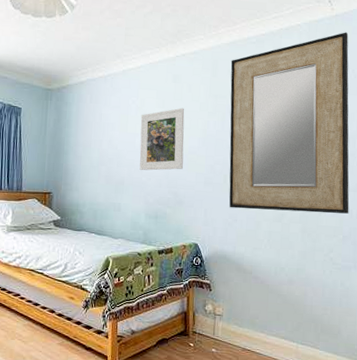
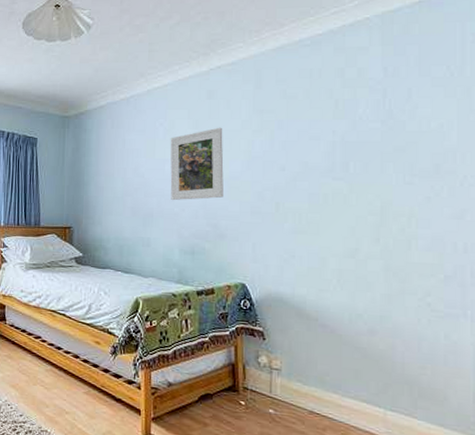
home mirror: present [229,32,350,214] -> none [278,20,452,248]

